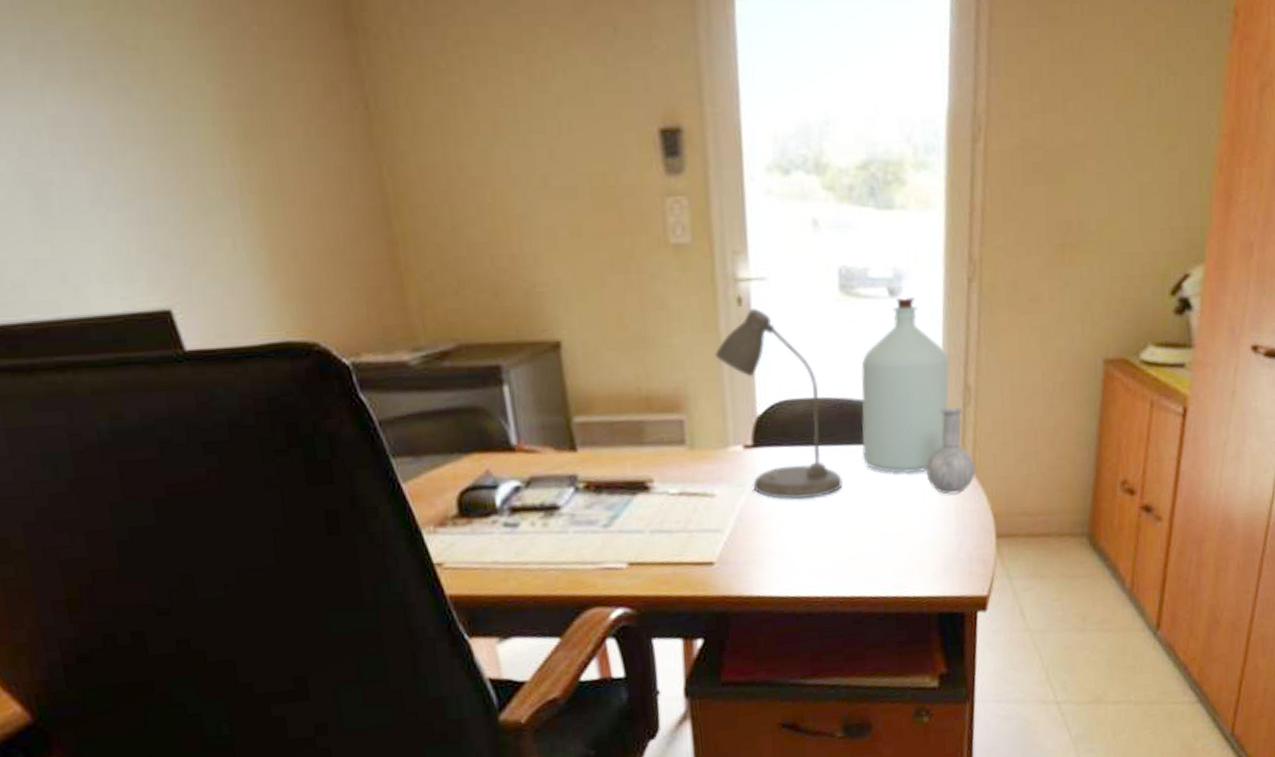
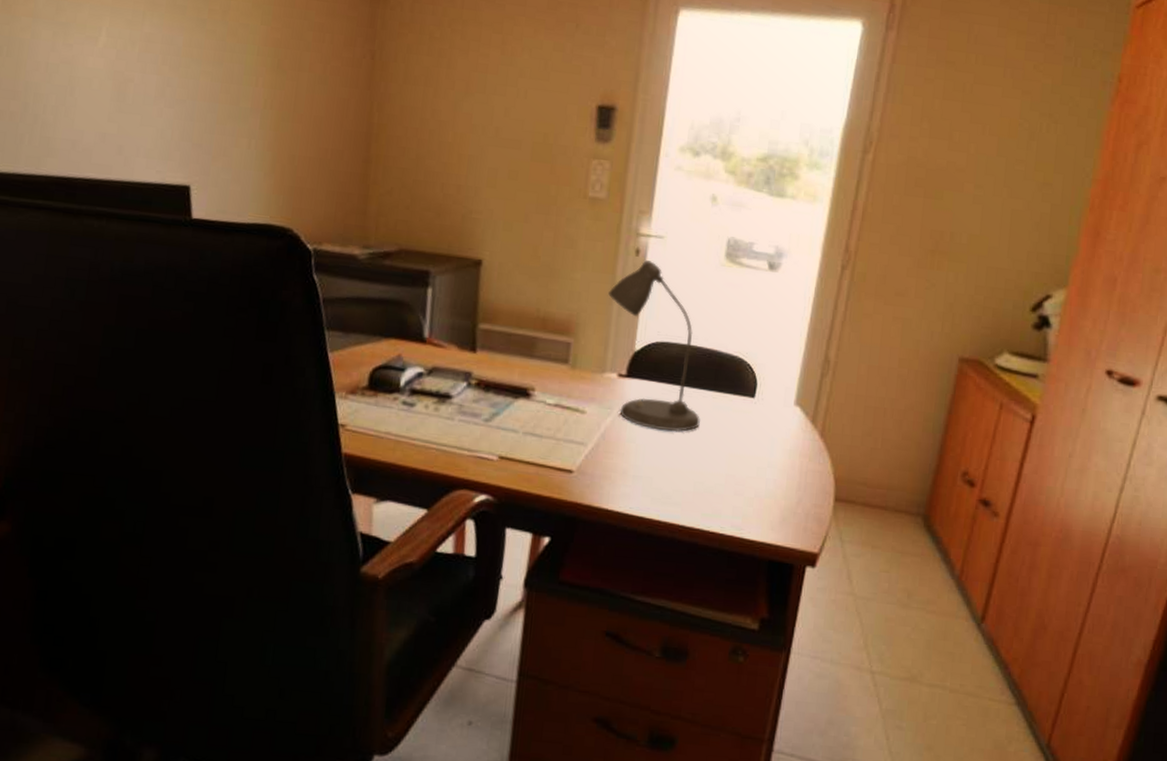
bottle: present [860,295,975,495] -> none [721,270,824,453]

